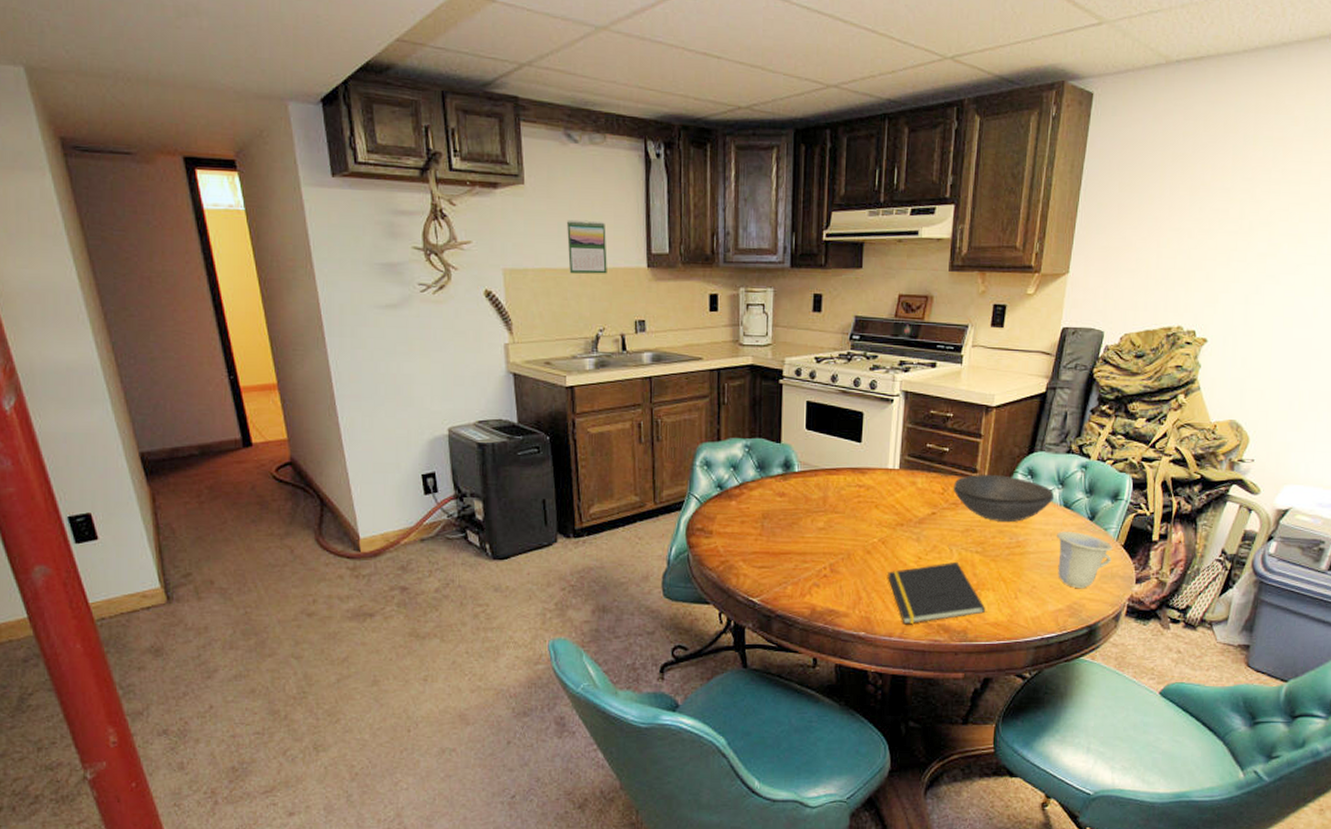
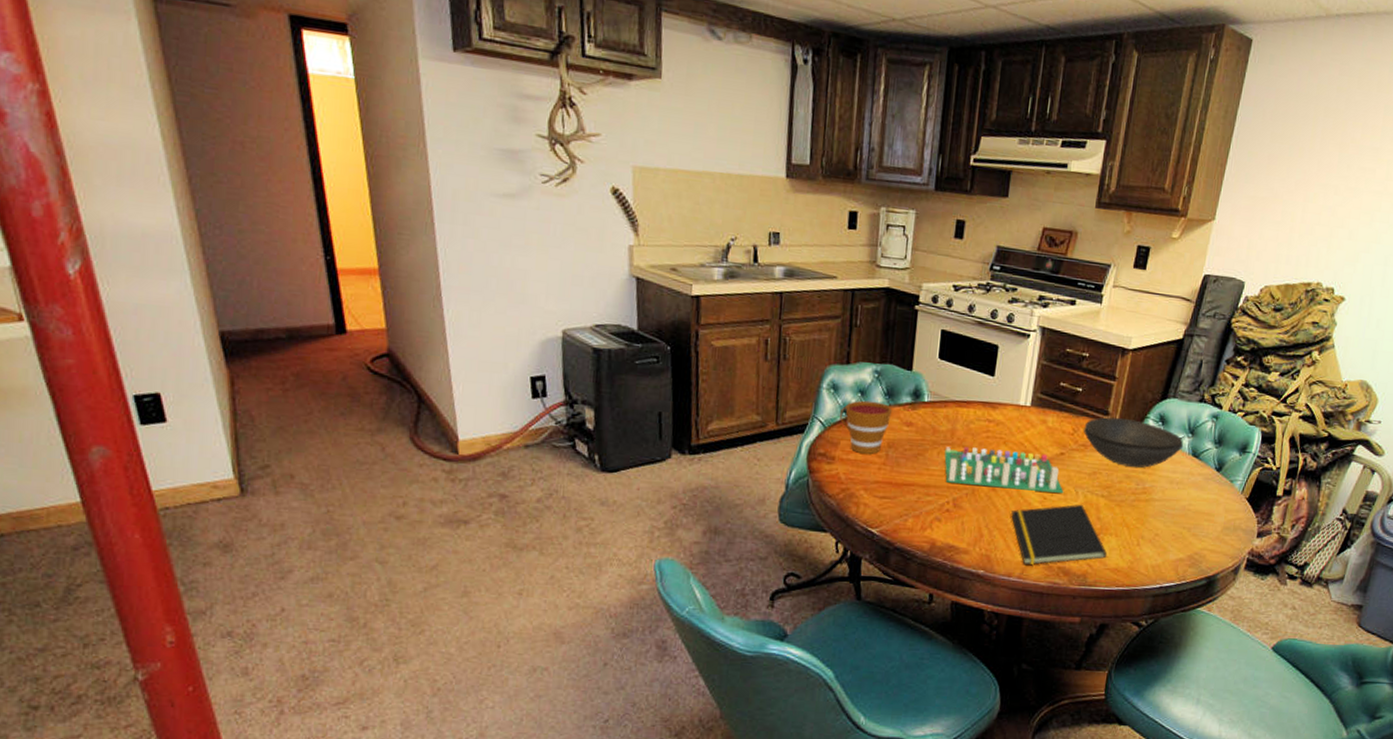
calendar: present [566,219,607,274] -> none [703,120,745,181]
cup: none [713,475,764,526] -> present [839,400,892,454]
board game: none [818,513,938,552] -> present [944,446,1064,493]
cup: present [1057,532,1113,589] -> none [1181,481,1238,540]

